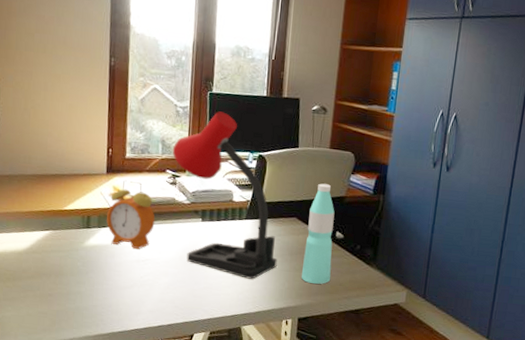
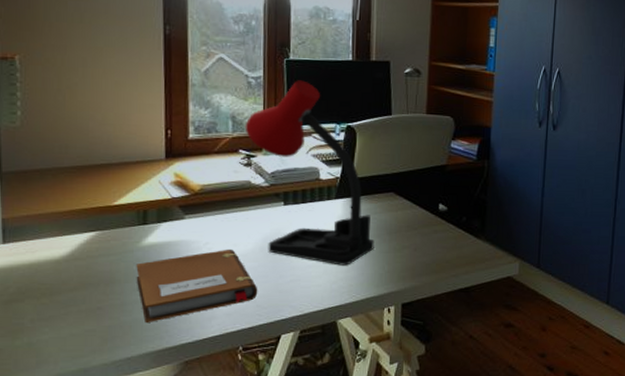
notebook: none [79,255,177,311] -> present [136,249,258,322]
alarm clock: present [107,180,155,249] -> none [168,165,228,243]
water bottle: present [301,183,335,284] -> none [402,152,436,263]

